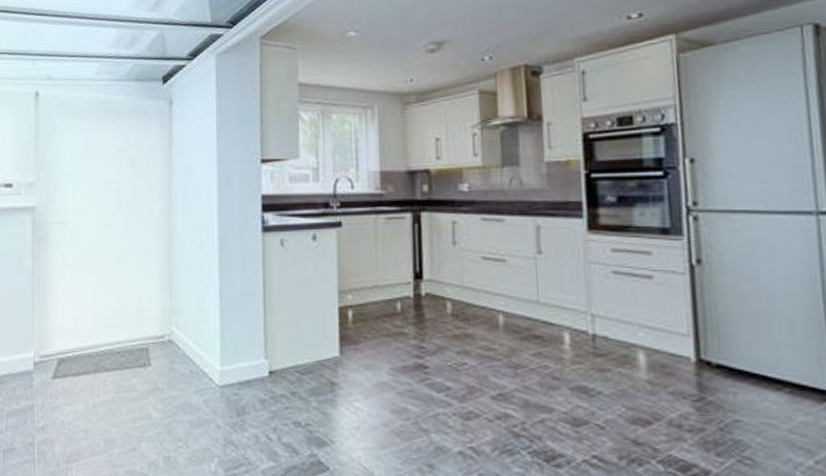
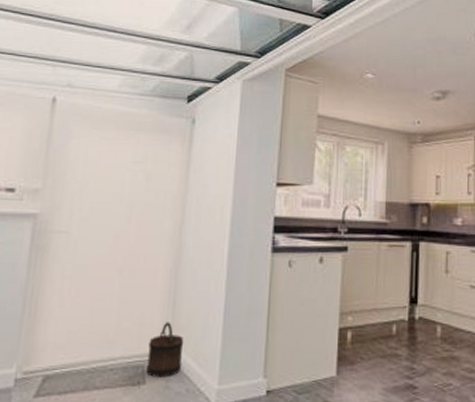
bucket: none [150,306,184,359] -> present [146,322,184,378]

